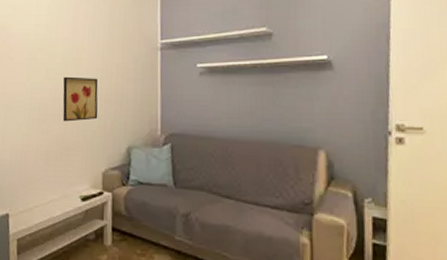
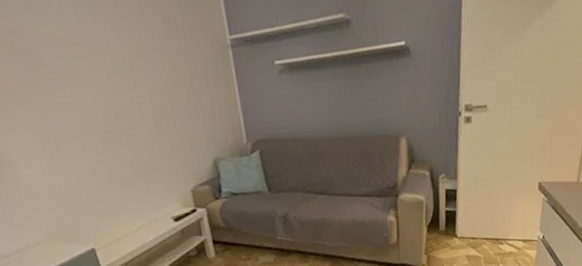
wall art: present [62,76,99,122] -> none [119,87,174,142]

